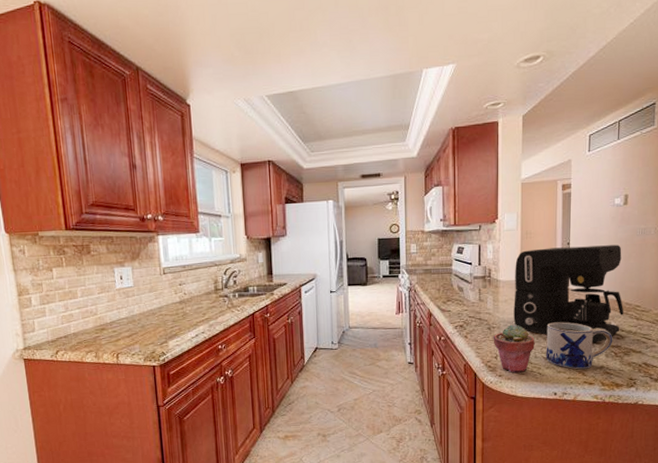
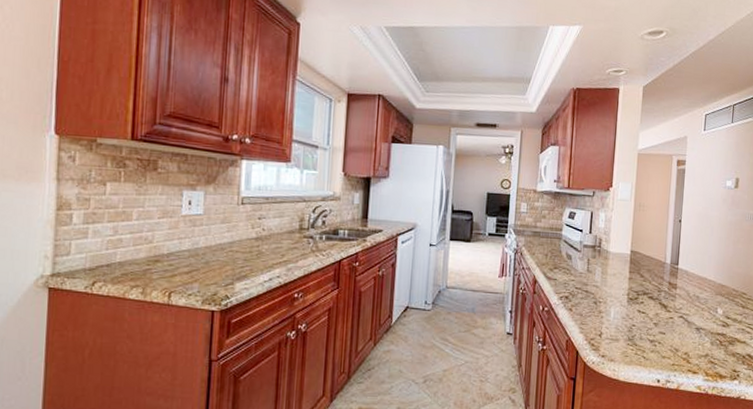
potted succulent: present [493,324,535,373] -> none [598,300,641,354]
coffee maker: present [513,245,624,343] -> none [621,223,731,328]
mug: present [546,322,613,370] -> none [651,302,719,356]

